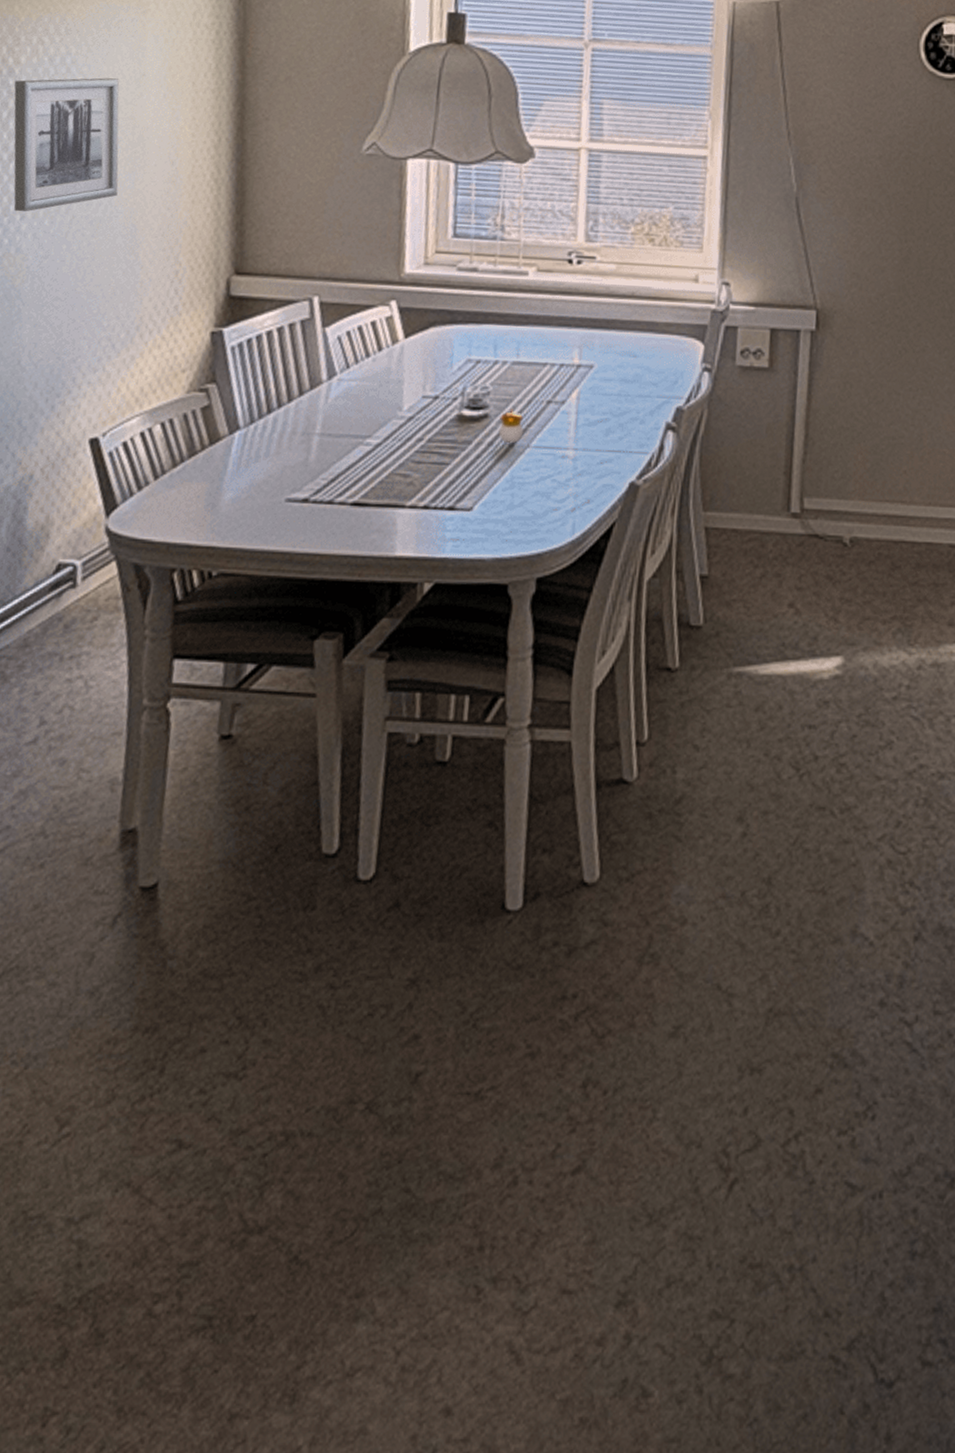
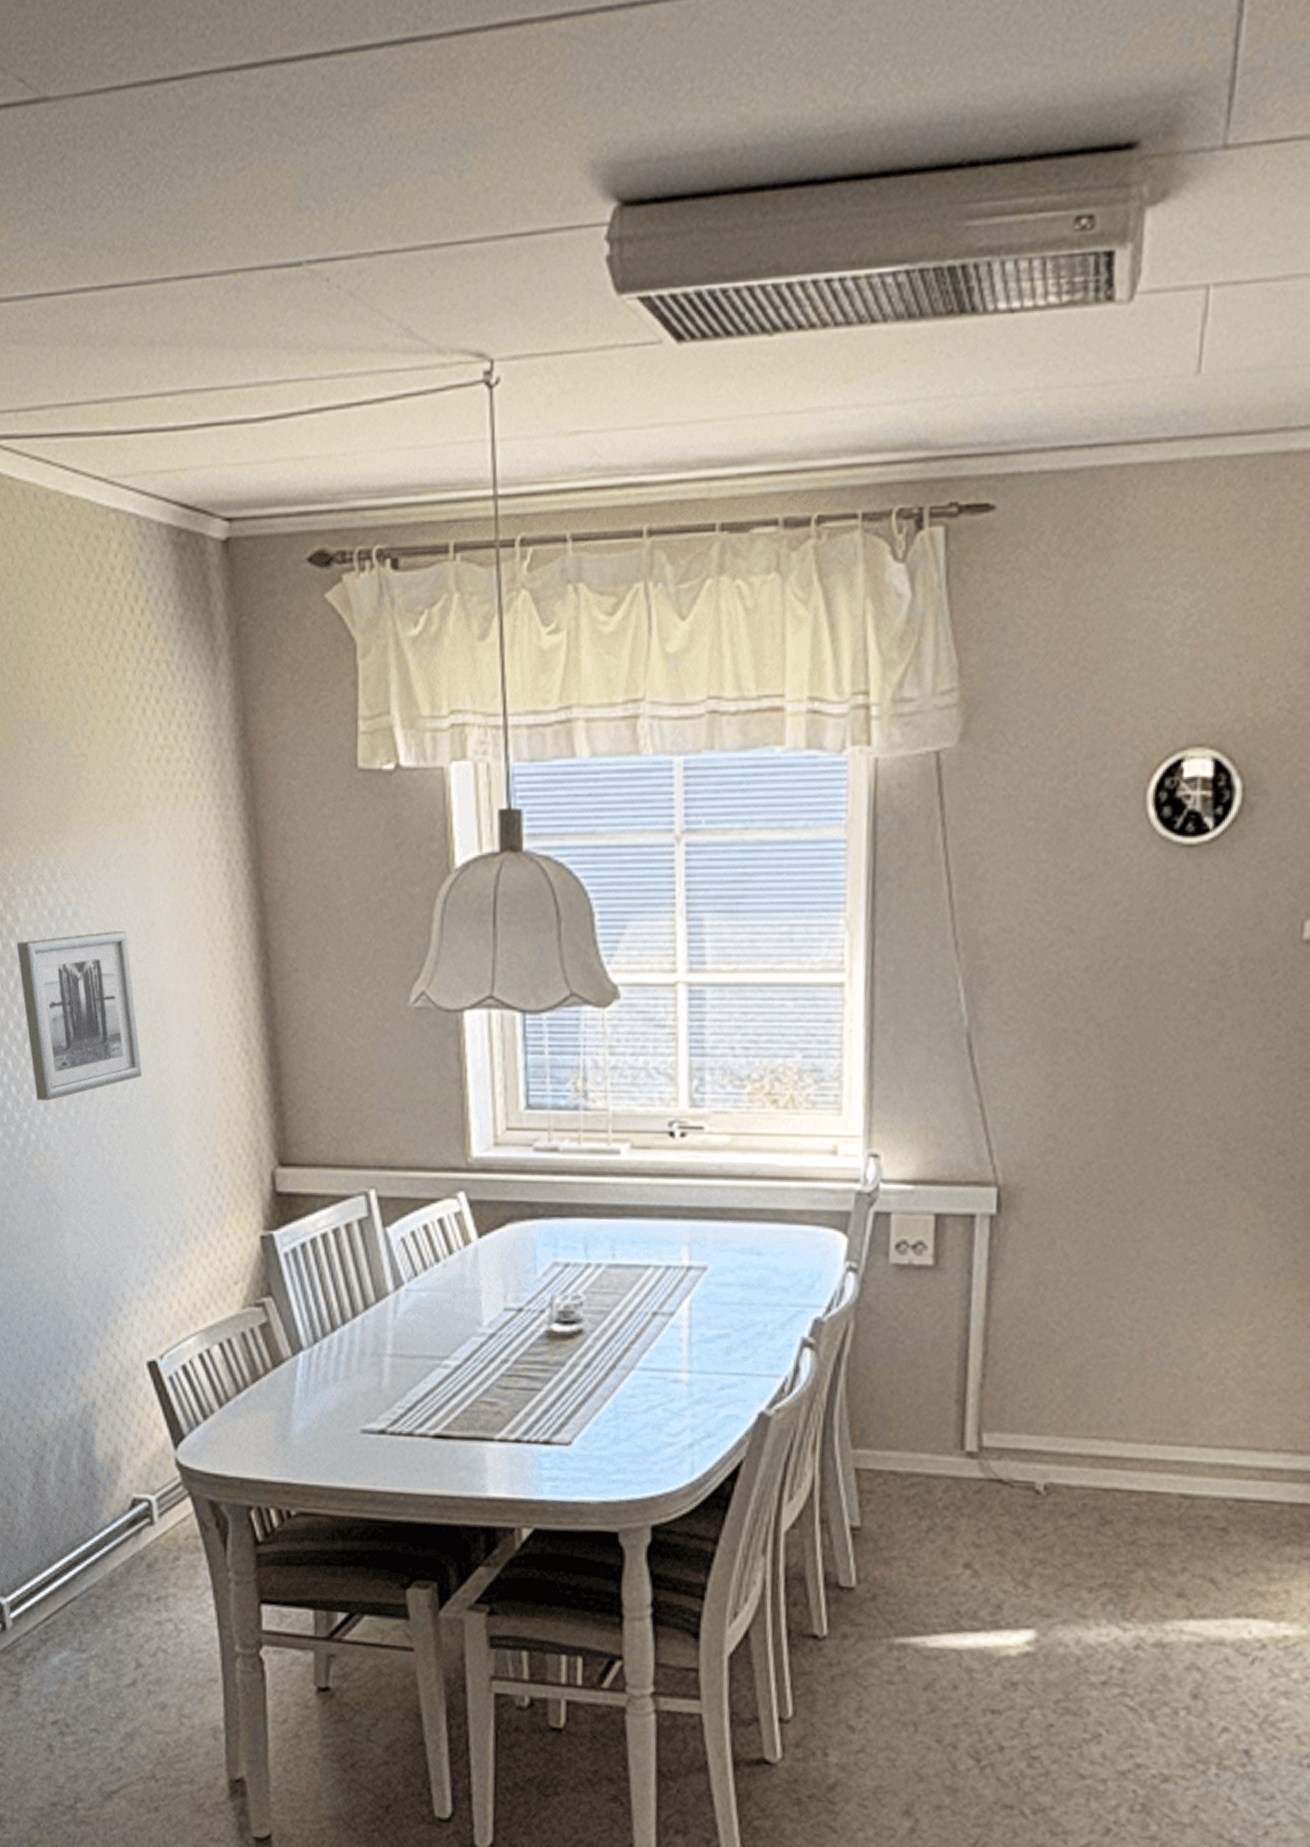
candle: present [498,409,524,444] -> none [596,1323,626,1366]

